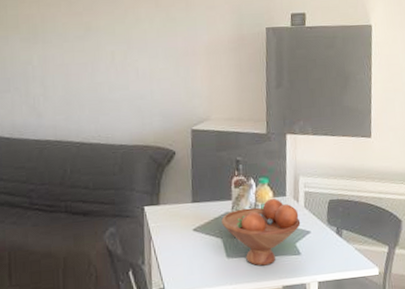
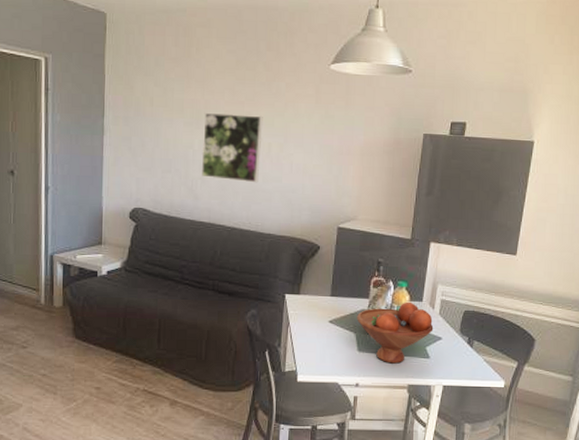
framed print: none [41,24,105,94] -> present [201,113,263,183]

